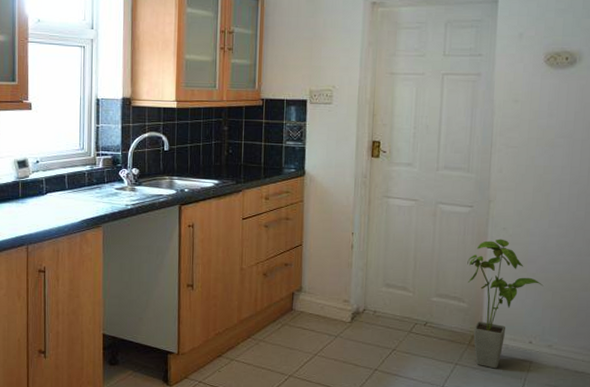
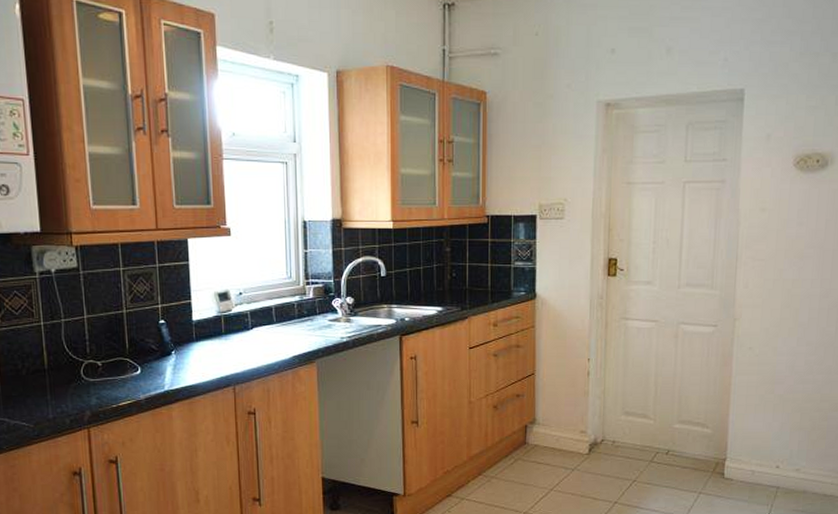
house plant: present [467,239,544,369] -> none [711,359,792,496]

